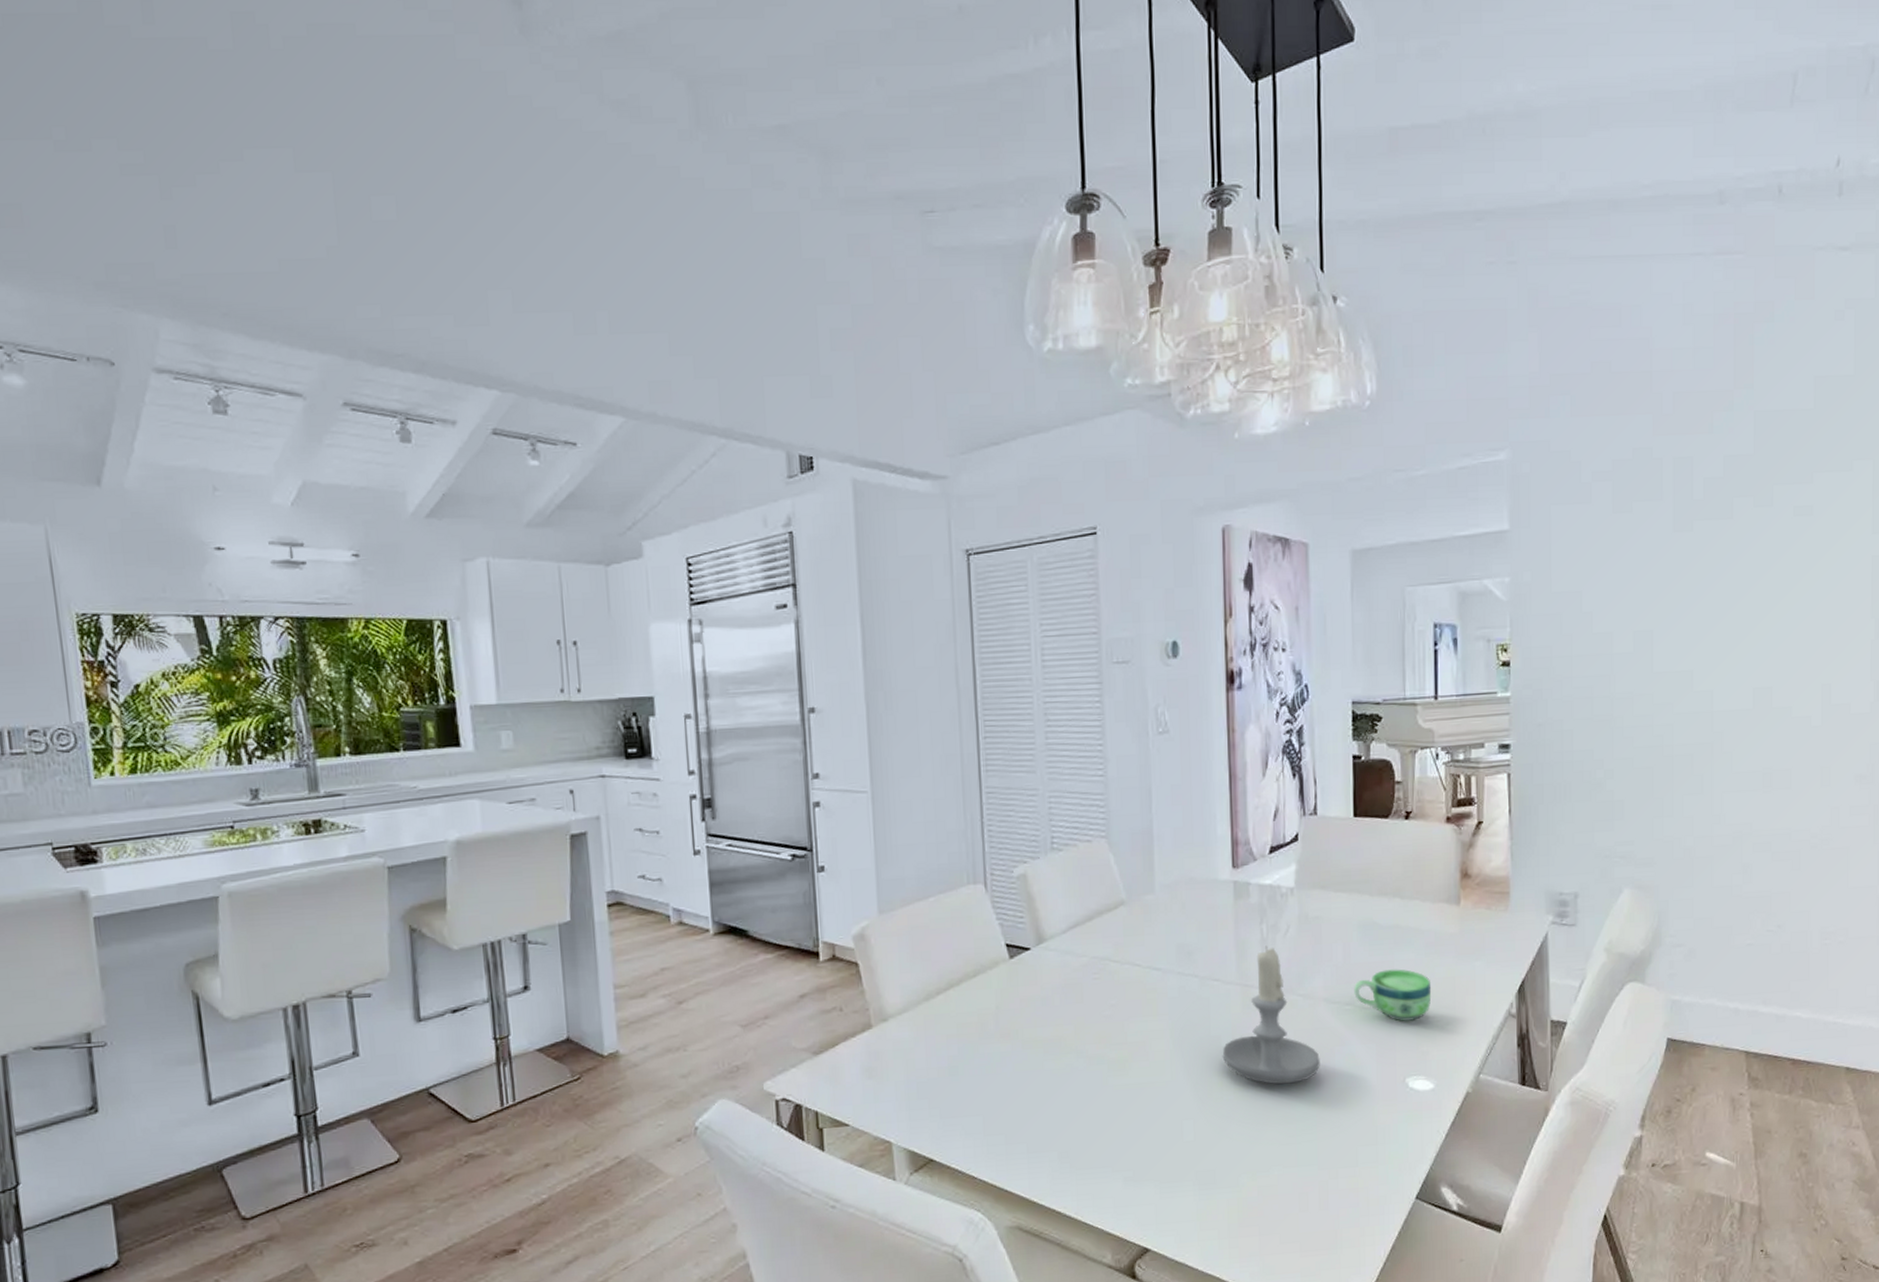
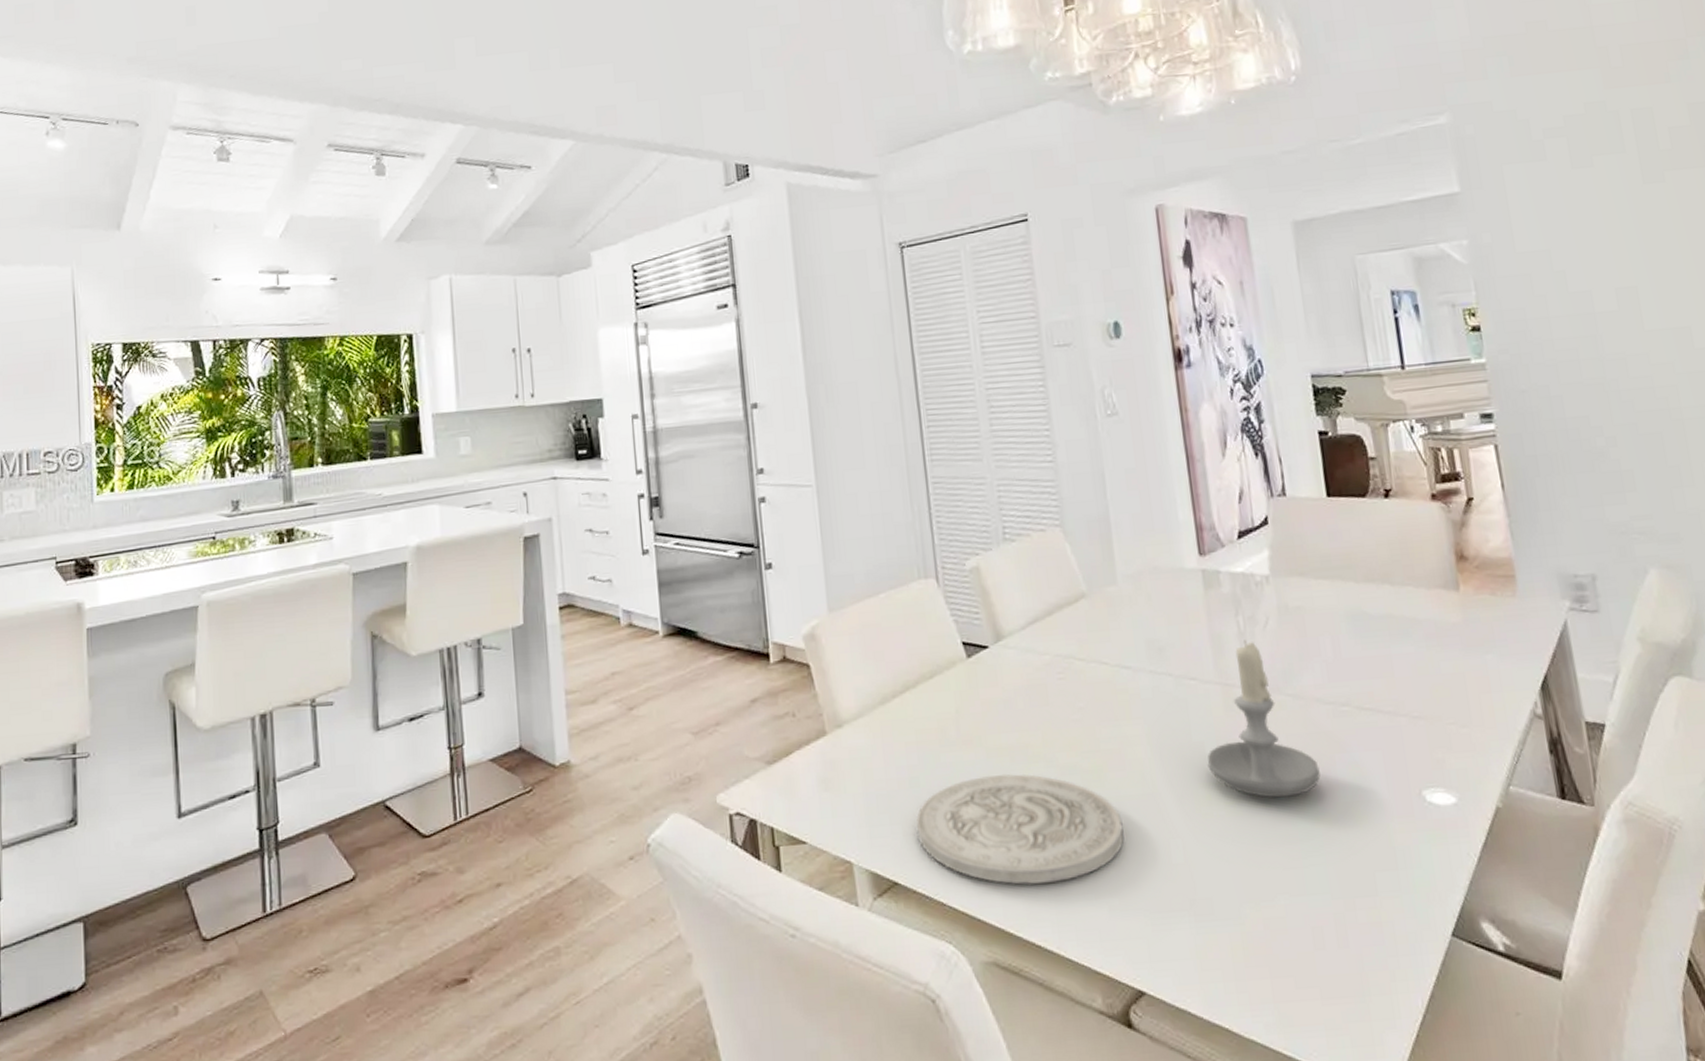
plate: none [954,1063,1142,1160] -> present [916,773,1124,885]
cup: present [1354,969,1432,1021] -> none [1349,664,1440,724]

